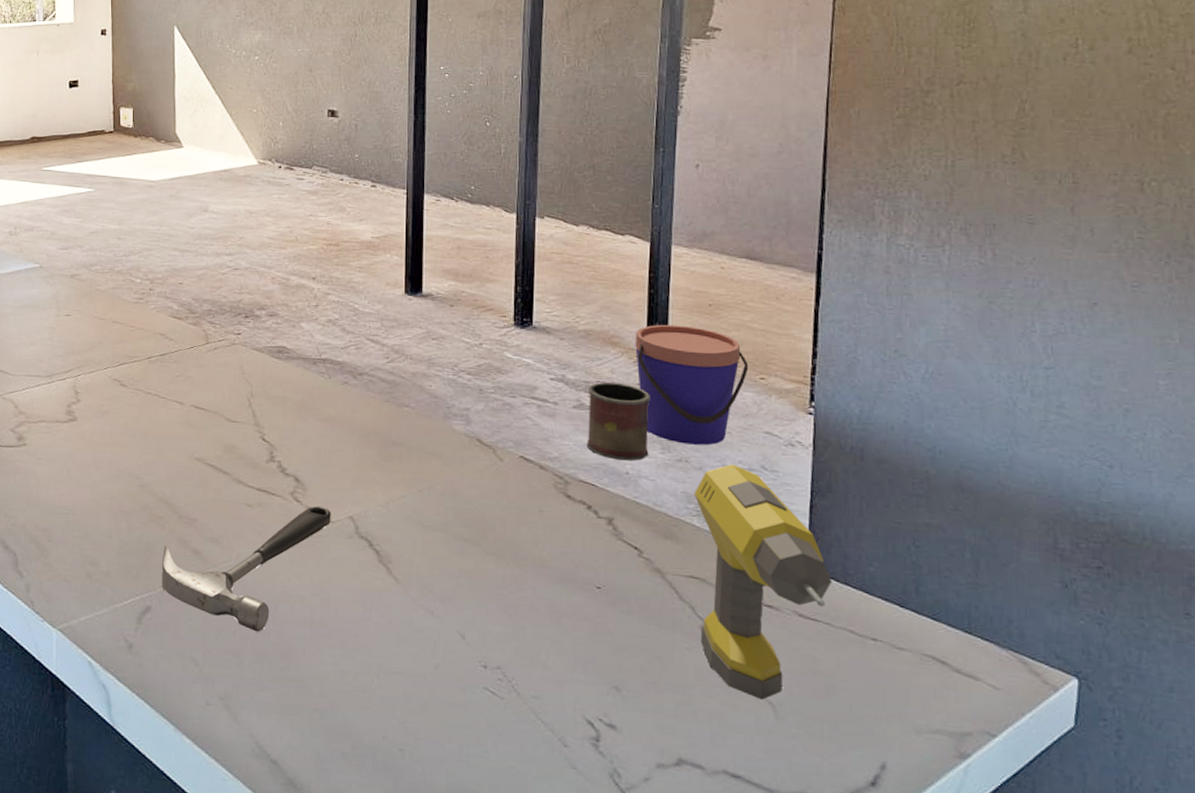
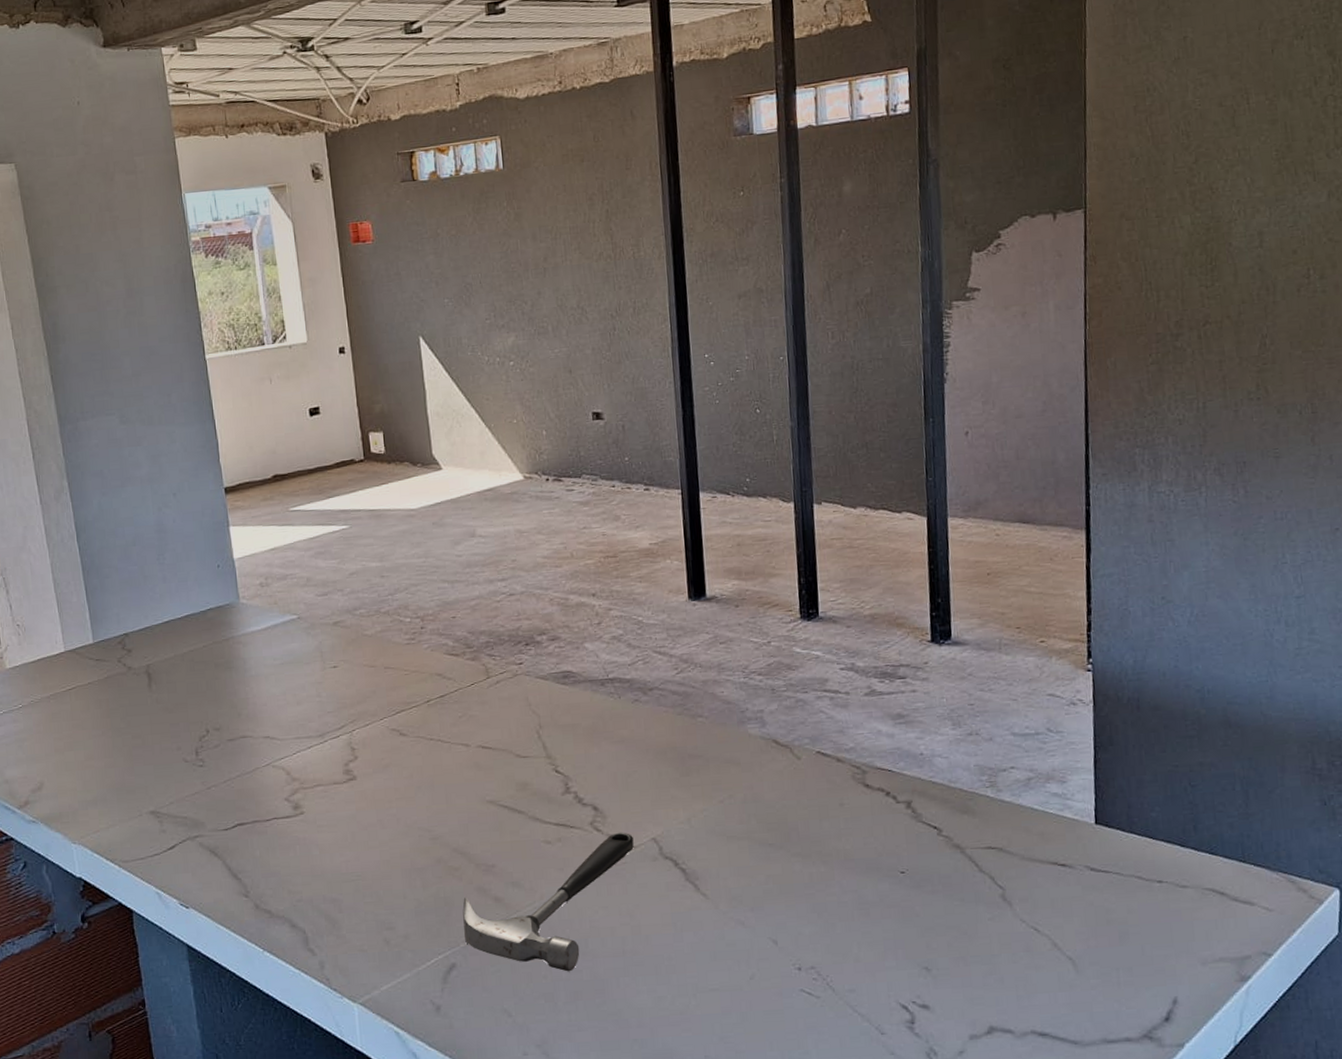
paint can: present [587,382,650,461] -> none [878,664,941,743]
bucket: present [635,324,749,445] -> none [919,597,1029,717]
power drill: present [693,464,833,700] -> none [985,730,1119,957]

